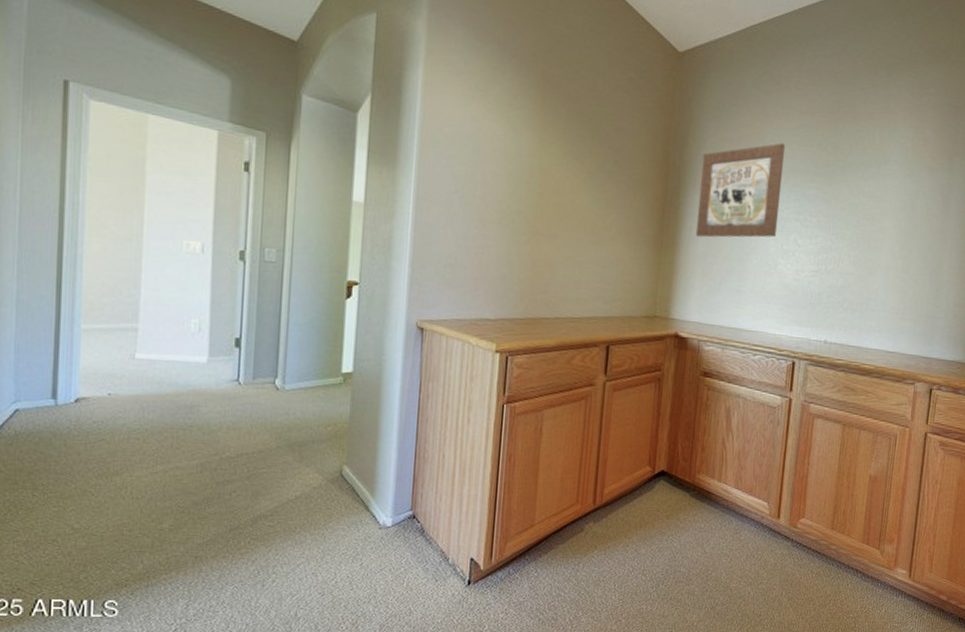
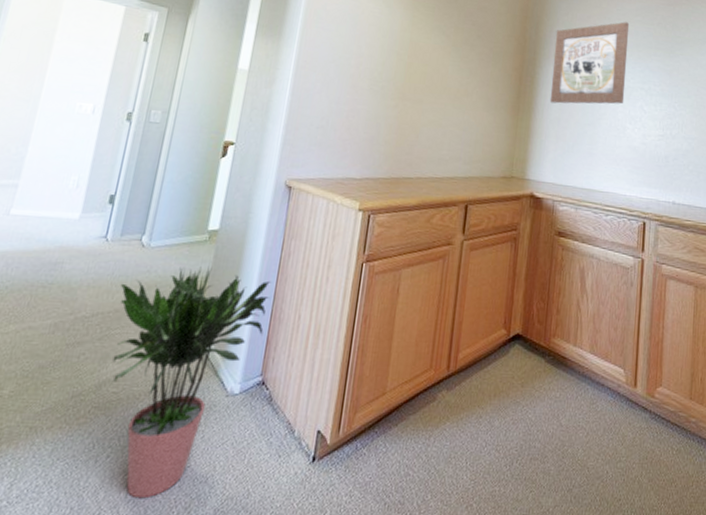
potted plant: none [260,408,412,617] -> present [112,266,272,499]

